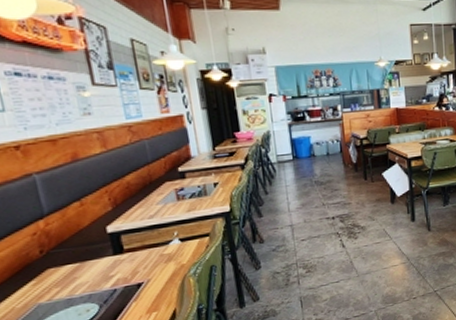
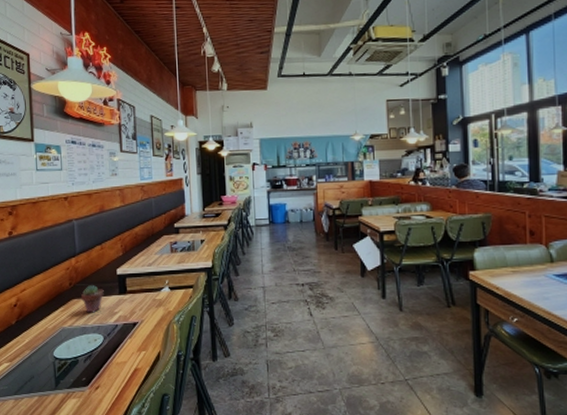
potted succulent: none [60,249,93,282] -> present [81,285,104,313]

